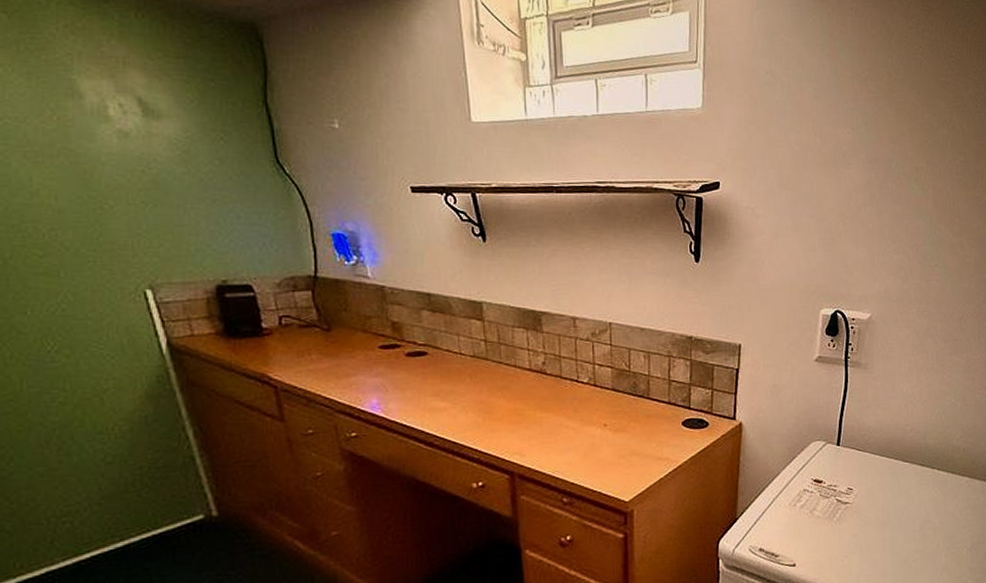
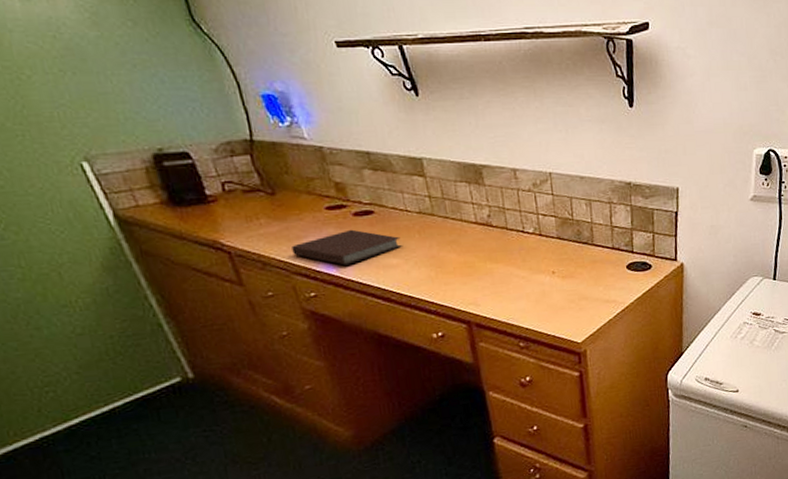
notebook: none [339,370,453,406] -> present [292,229,403,265]

